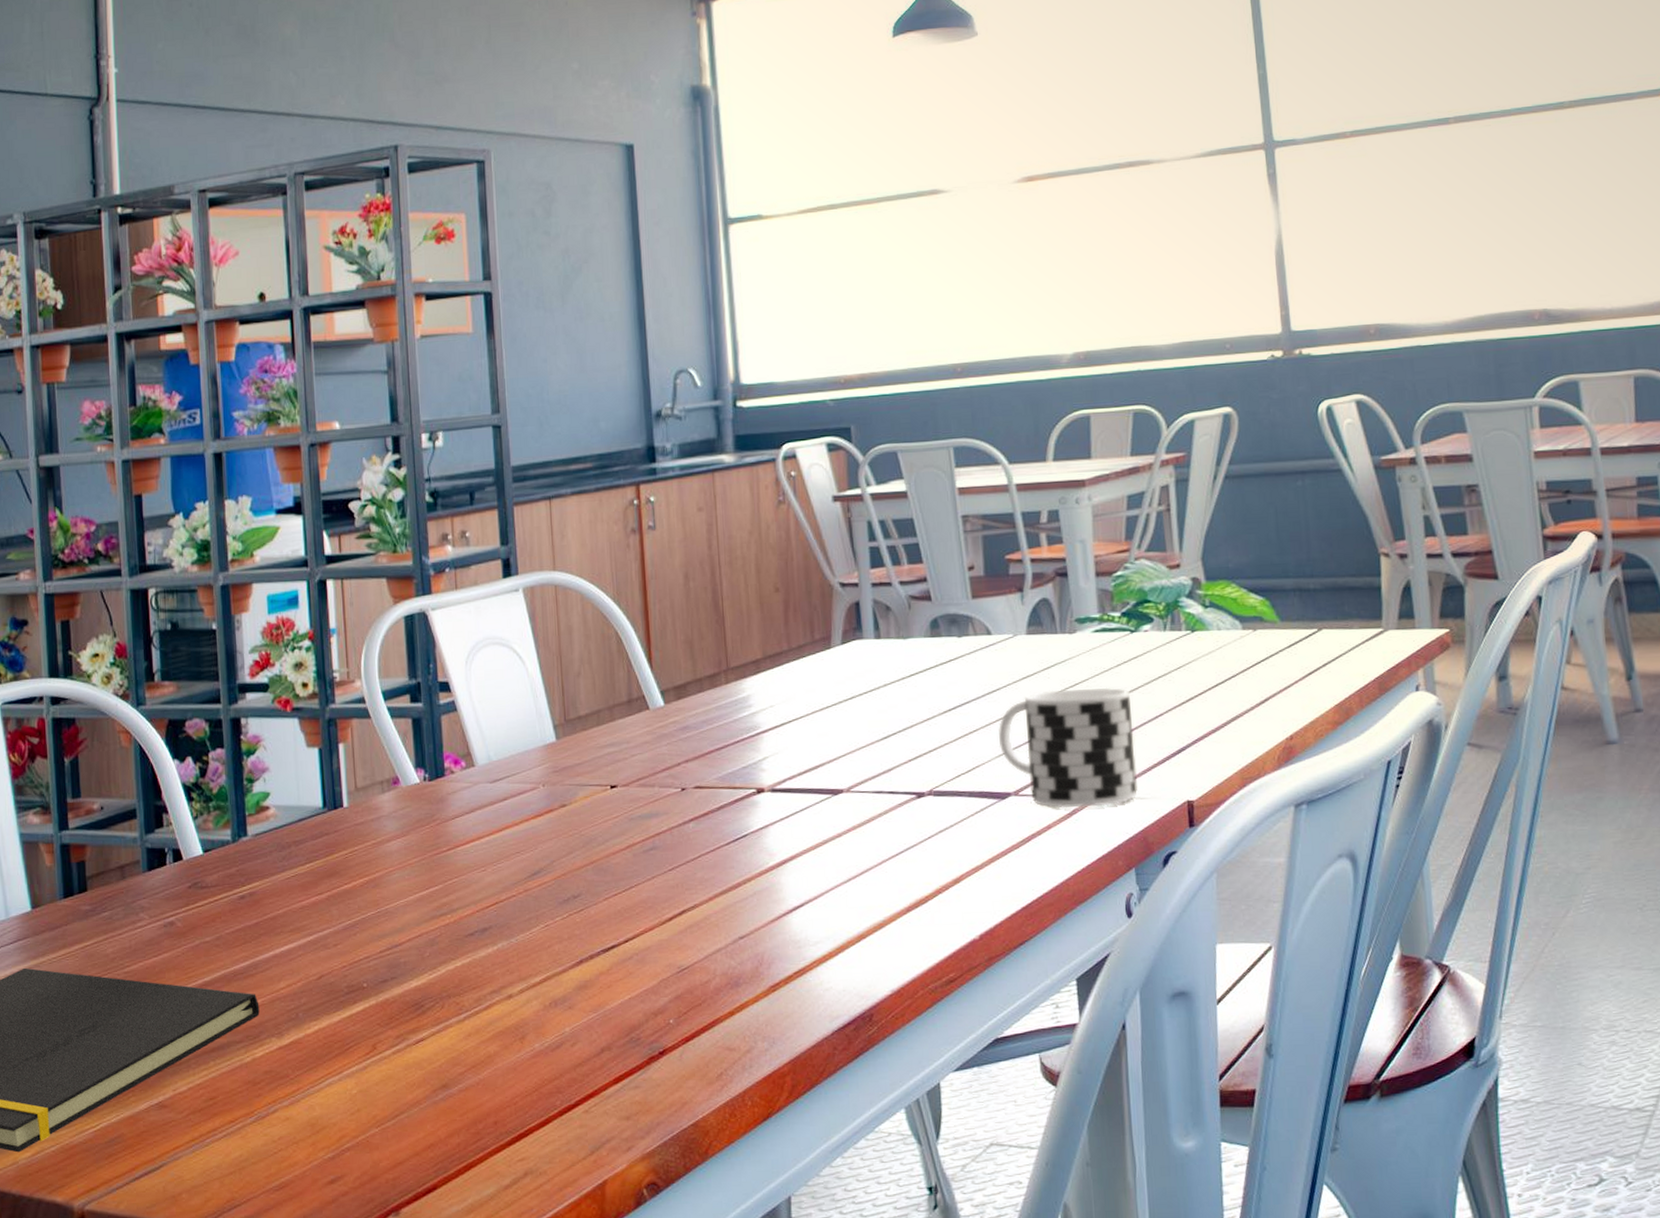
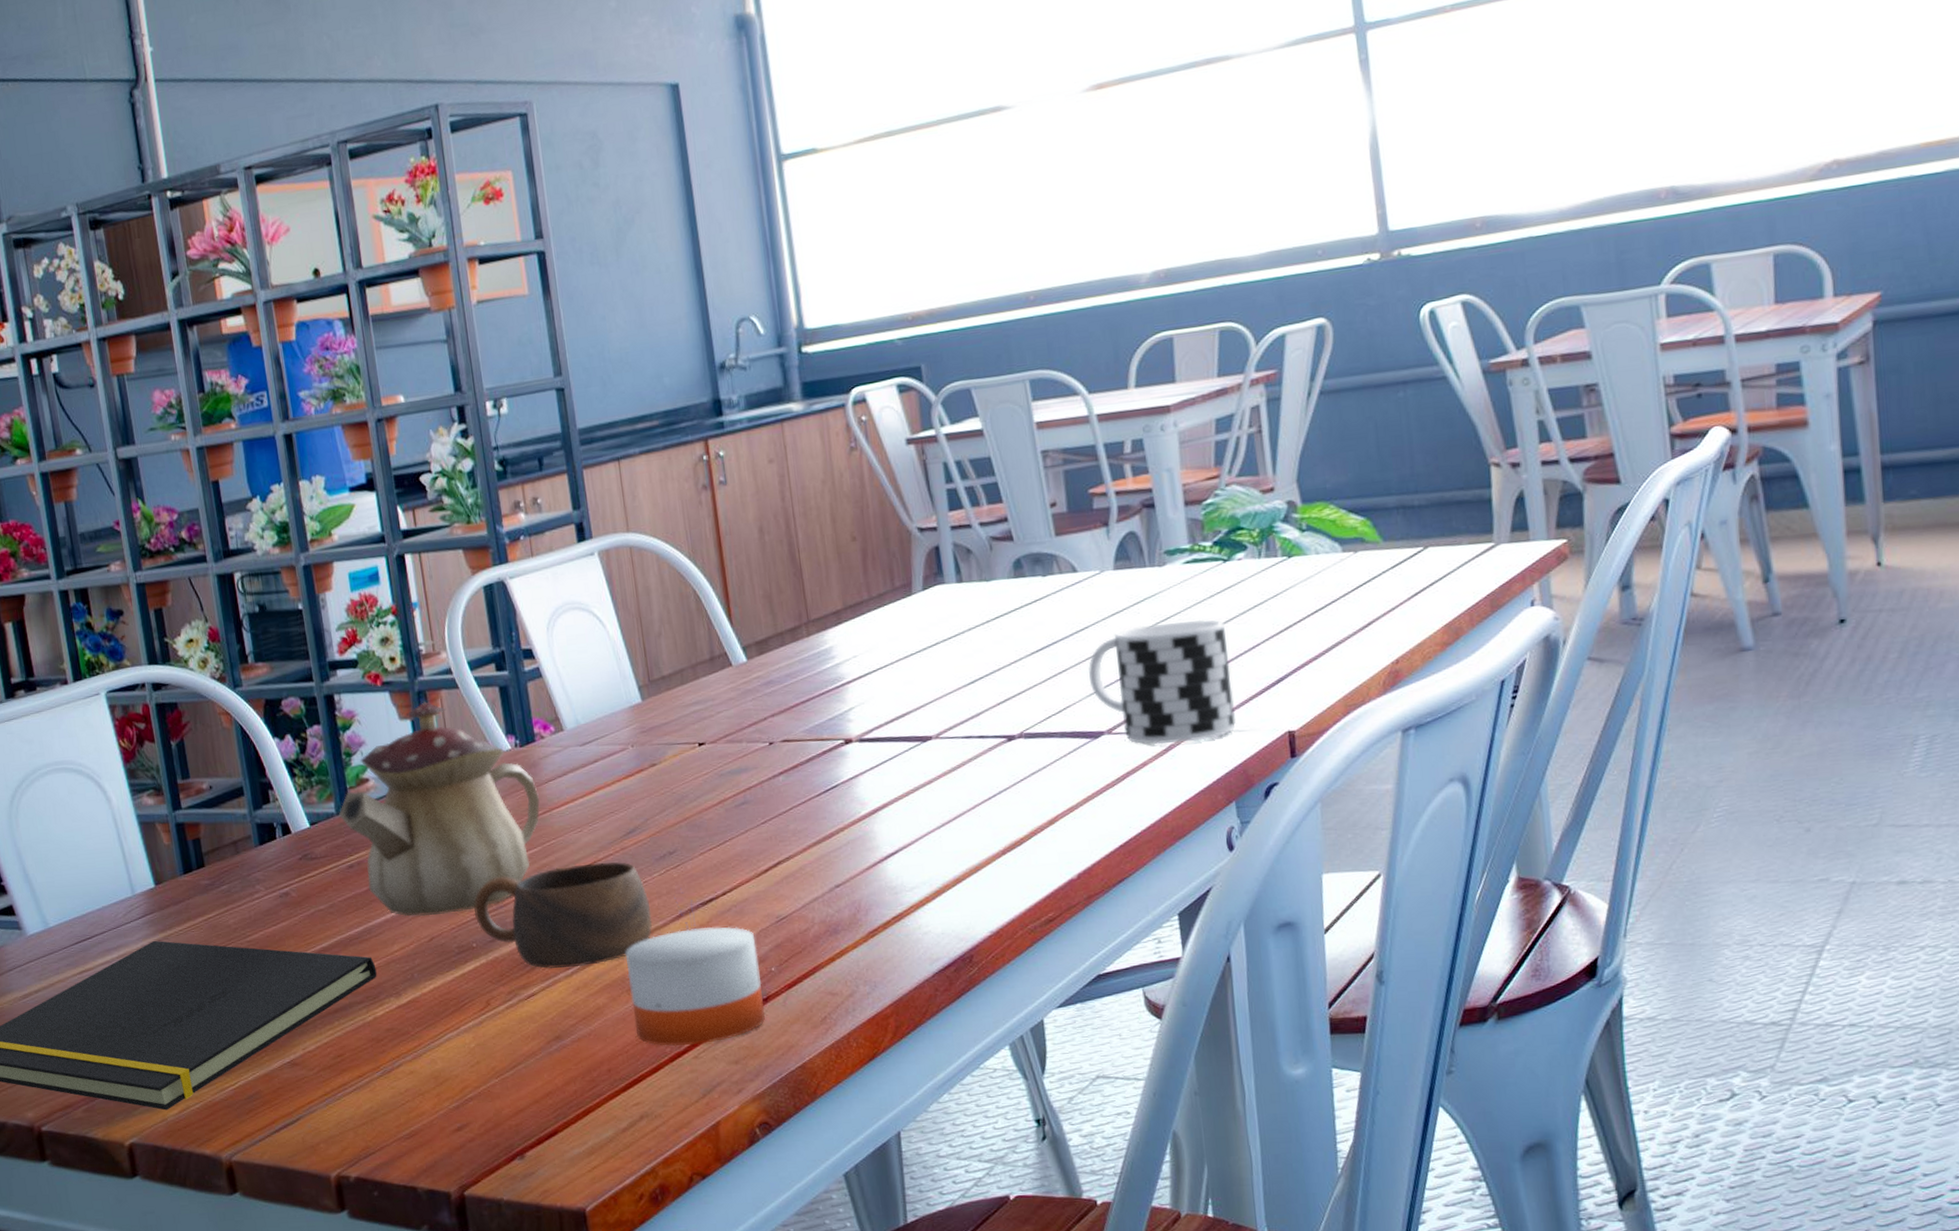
teapot: none [235,730,444,953] -> present [339,702,540,917]
cup: none [368,903,551,1012] -> present [474,862,652,968]
candle: none [522,933,660,1100] -> present [626,888,765,1047]

